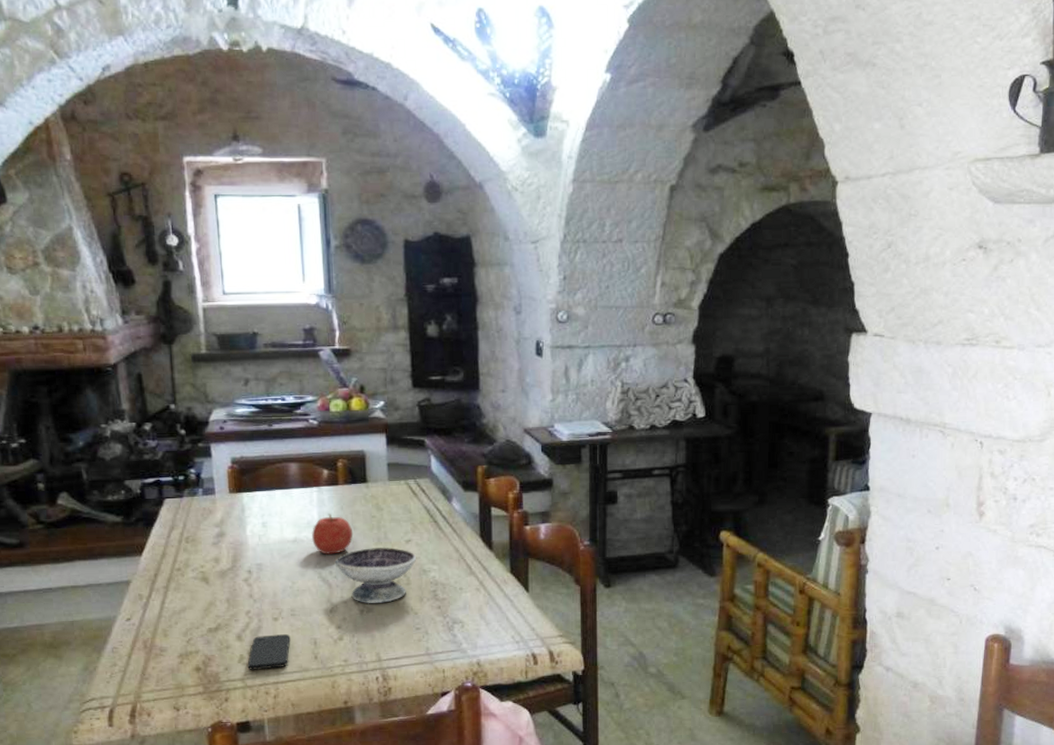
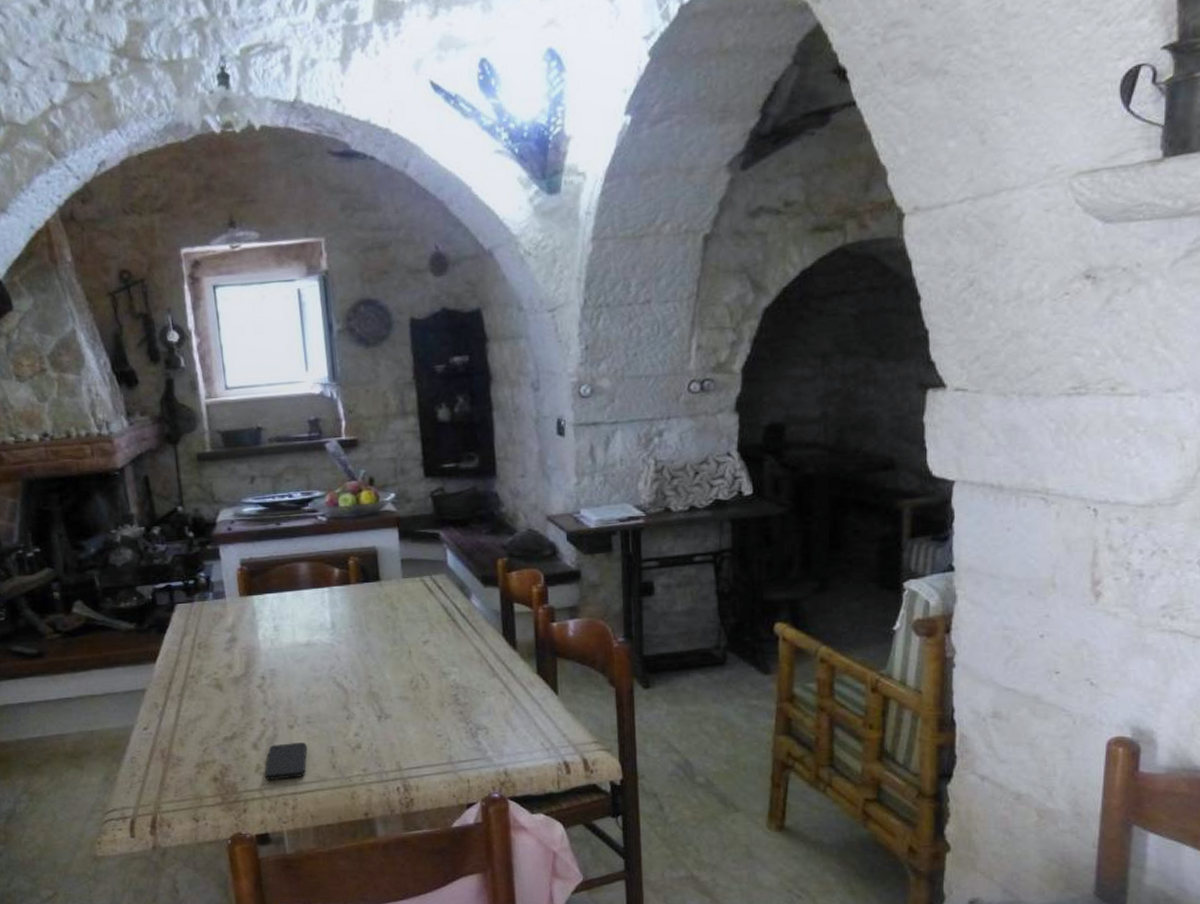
fruit: present [311,514,354,554] -> none [324,615,368,658]
bowl: present [334,547,416,603] -> none [349,648,435,709]

